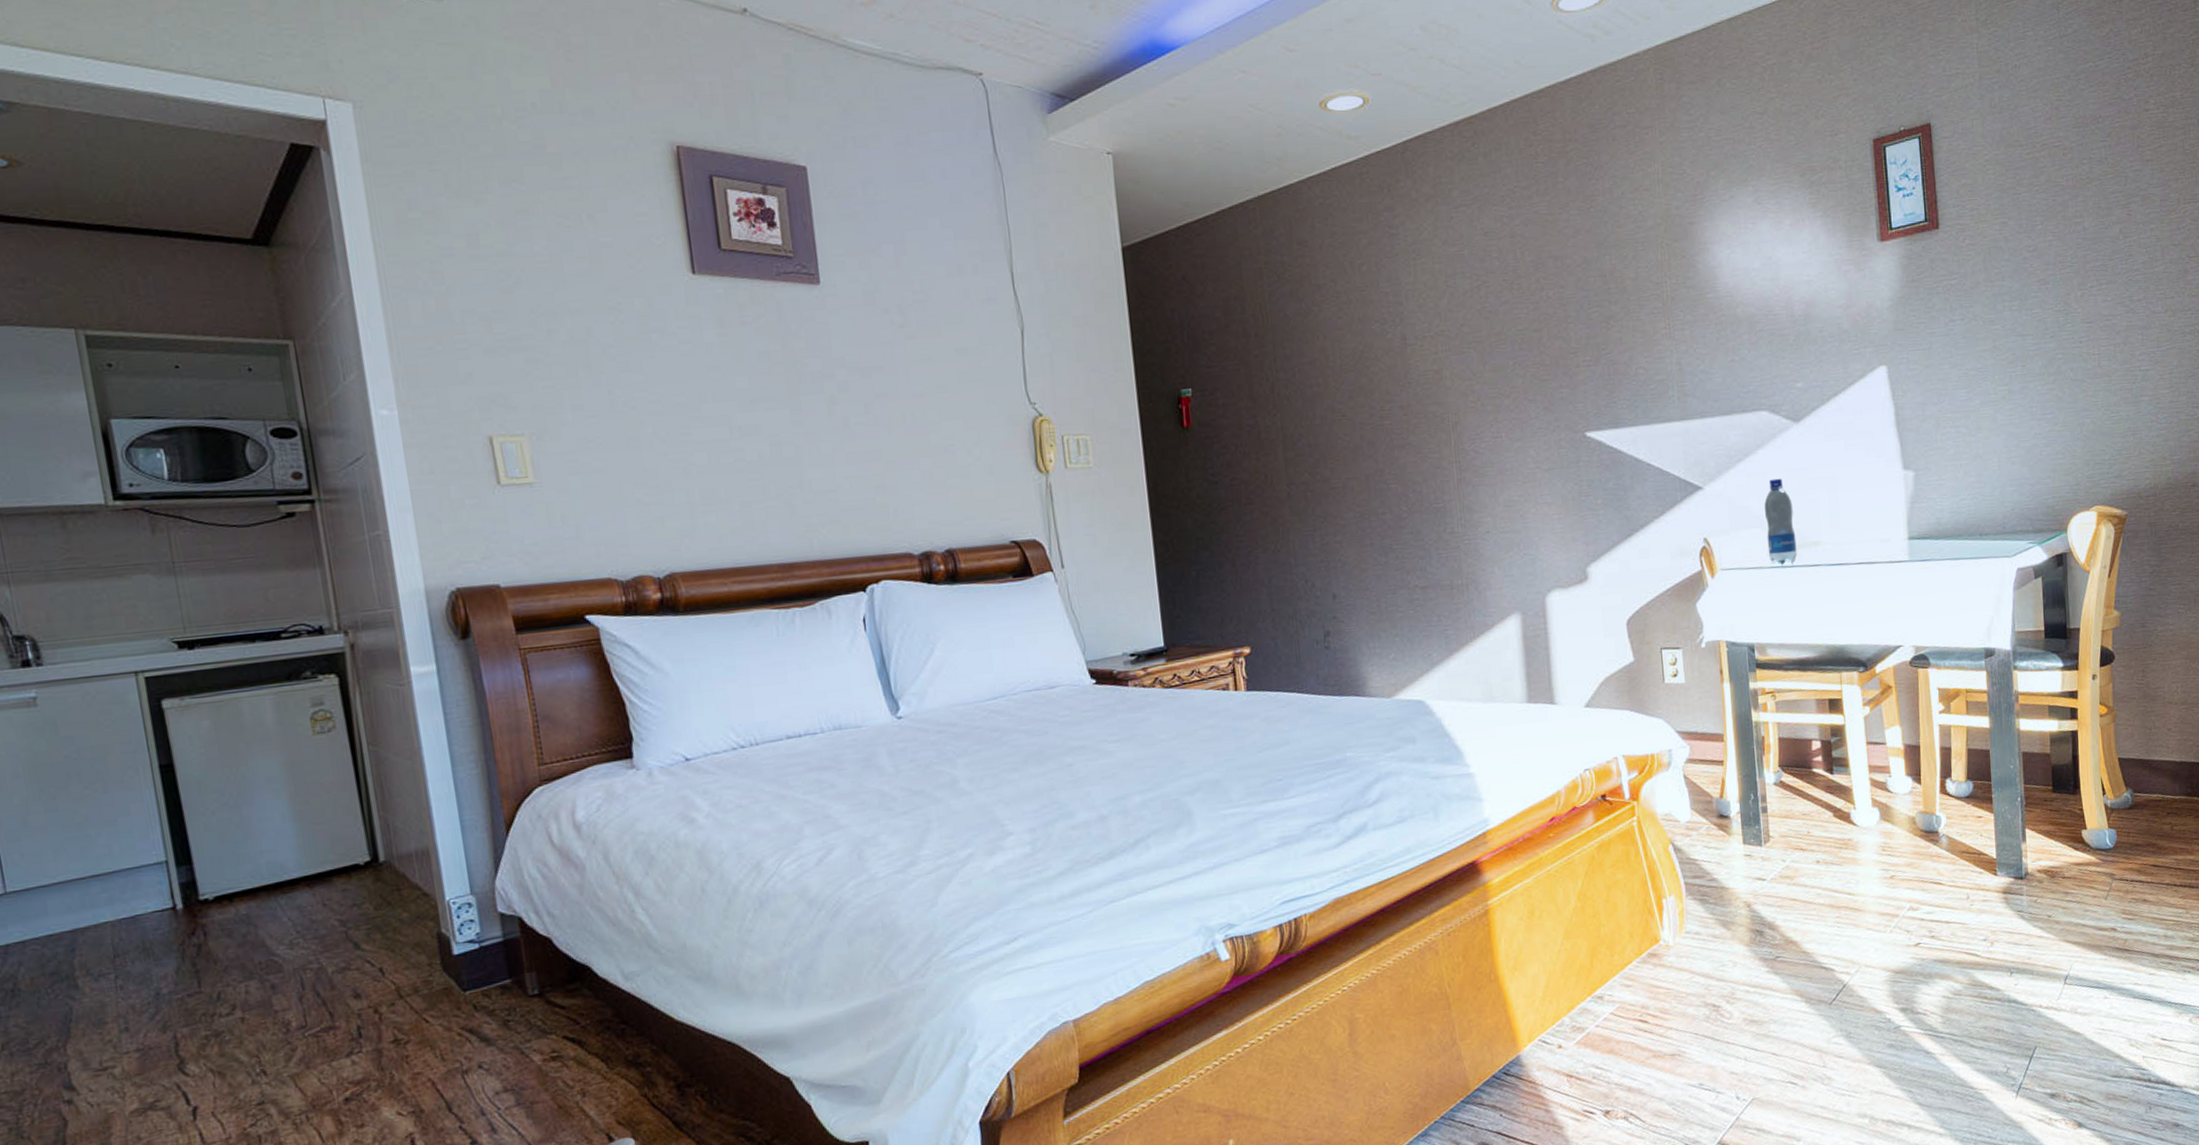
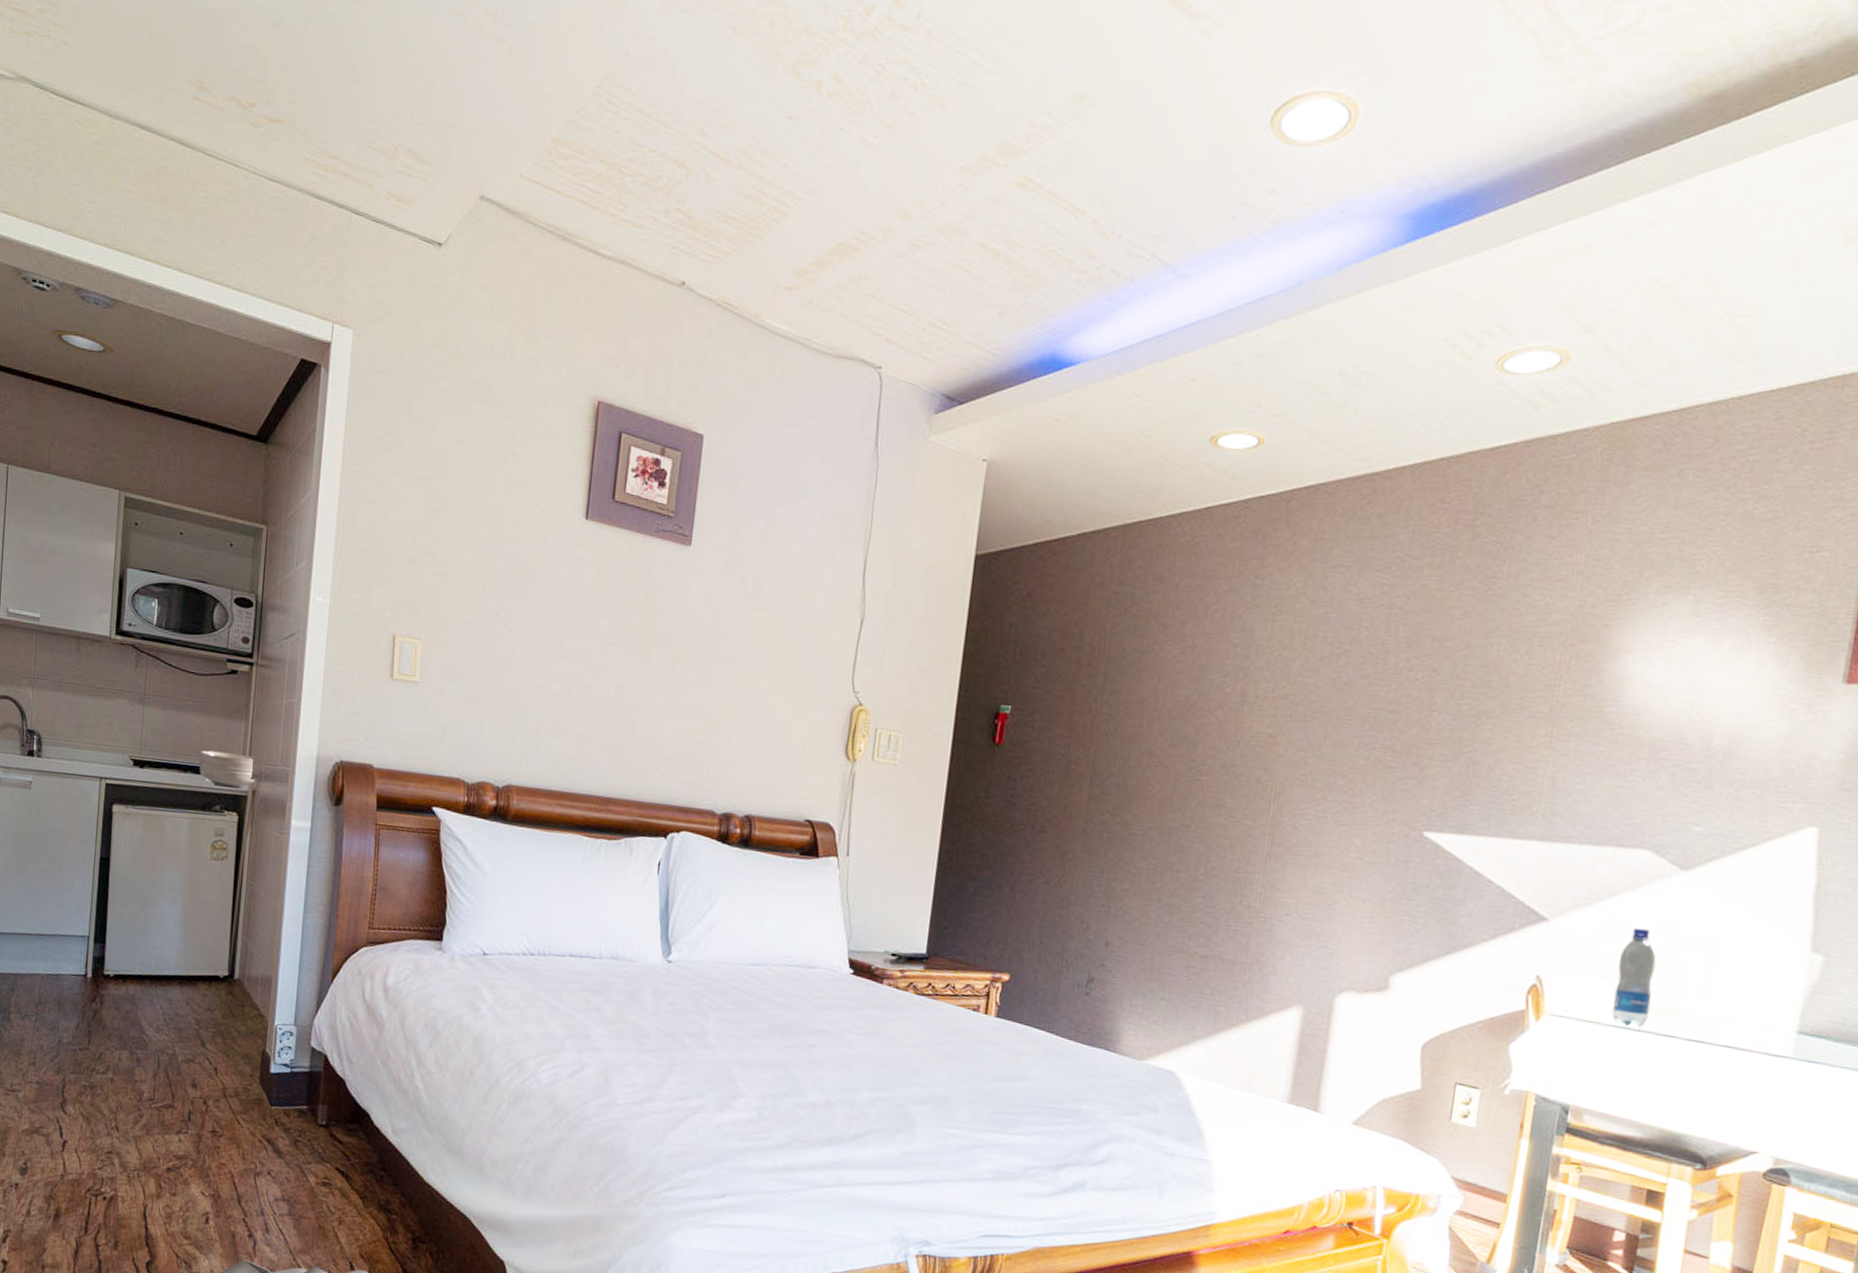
bowl: none [268,606,352,649] -> present [199,750,256,788]

